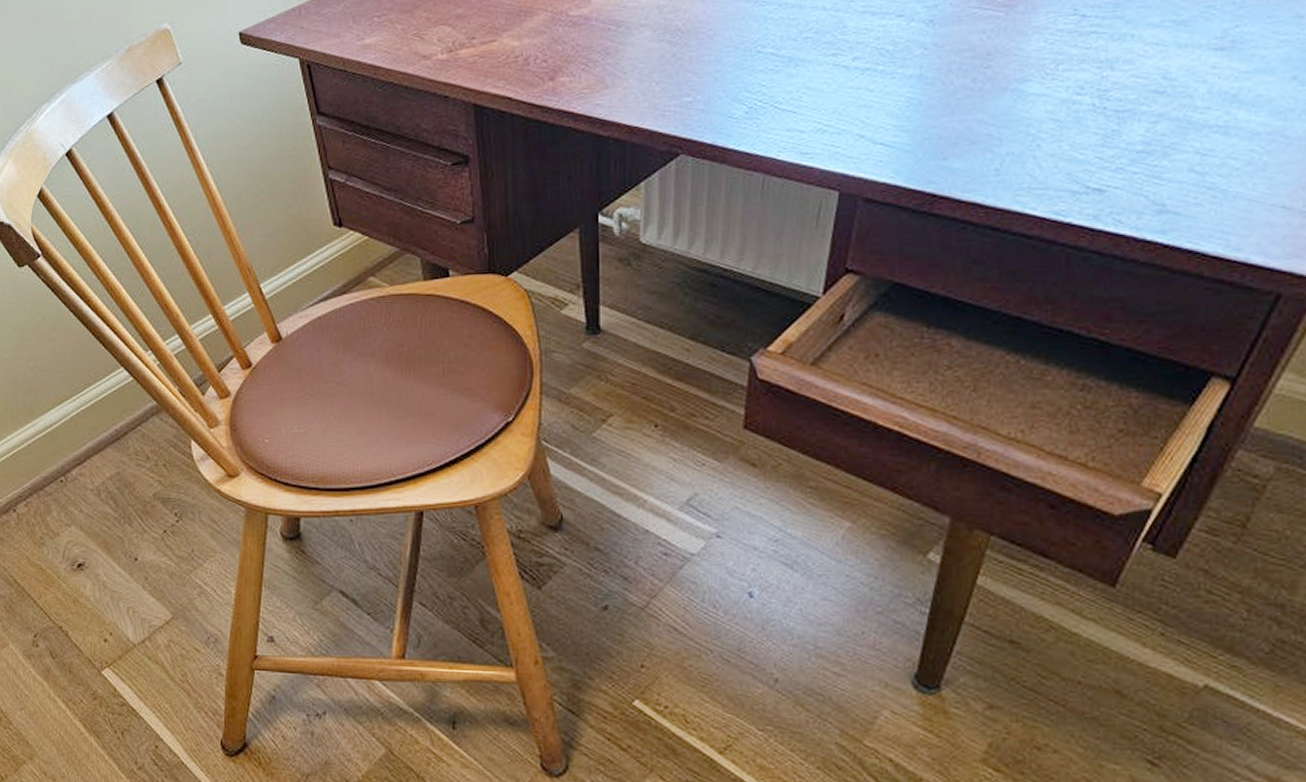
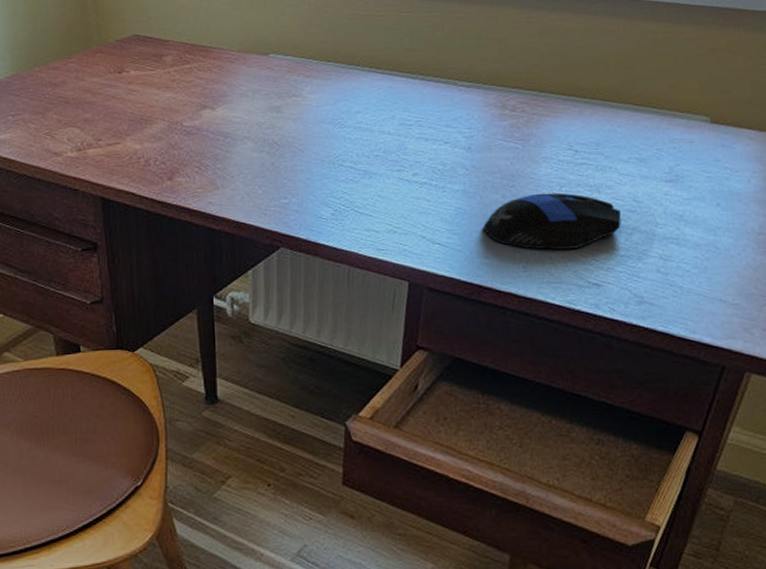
computer mouse: none [943,72,1144,147] -> present [483,193,622,250]

